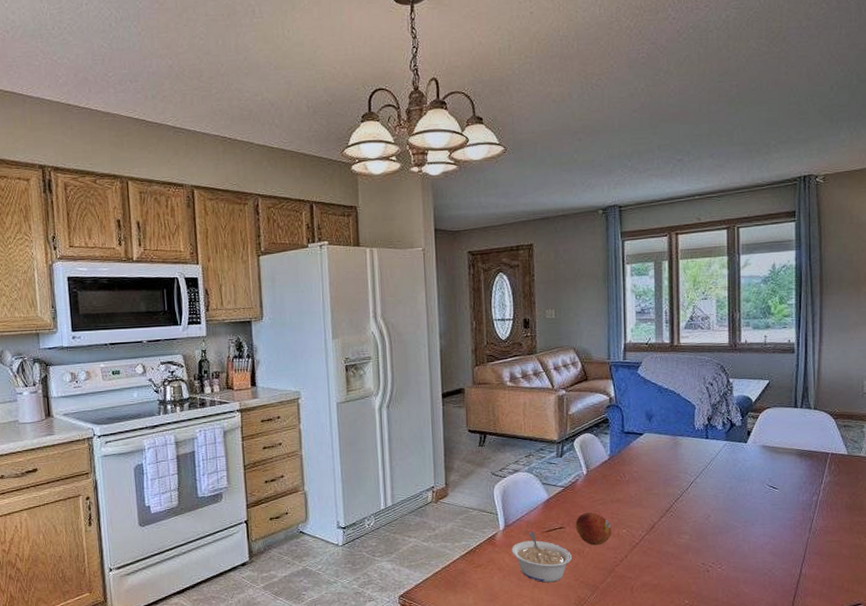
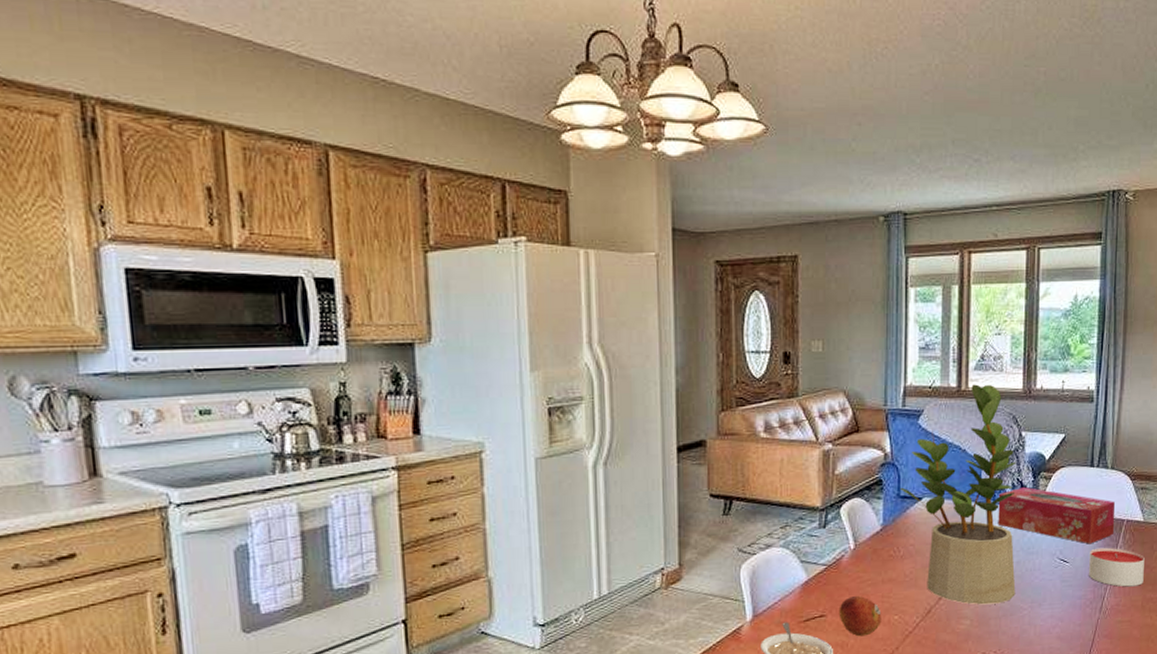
potted plant: none [623,340,730,523] -> present [899,384,1016,605]
tissue box: none [710,425,819,474] -> present [998,487,1115,544]
candle: none [797,476,850,511] -> present [1089,547,1145,587]

